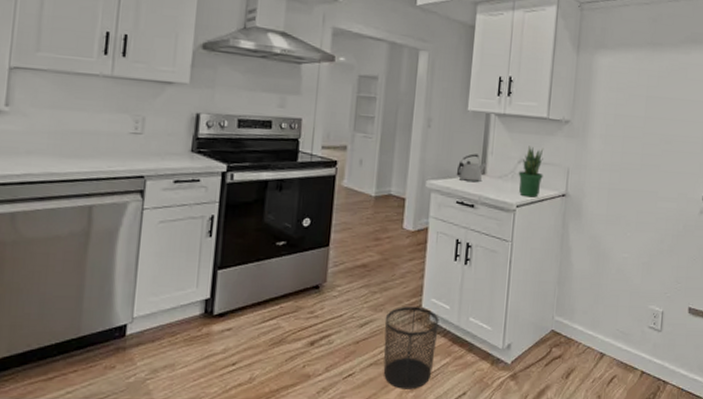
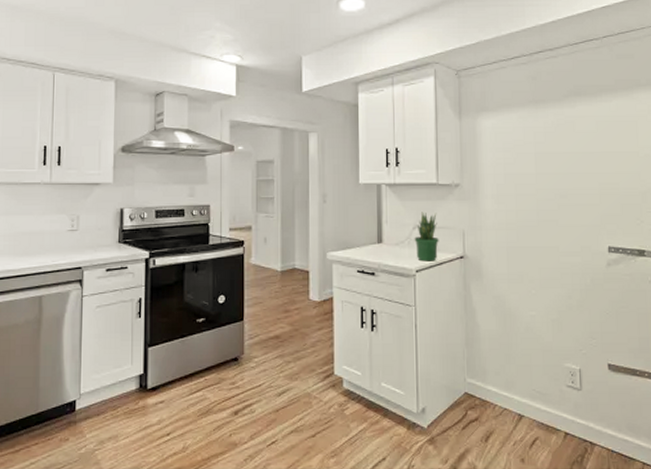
waste bin: present [383,305,439,389] -> none [300,373,352,456]
kettle: present [456,153,487,182] -> none [354,224,383,250]

